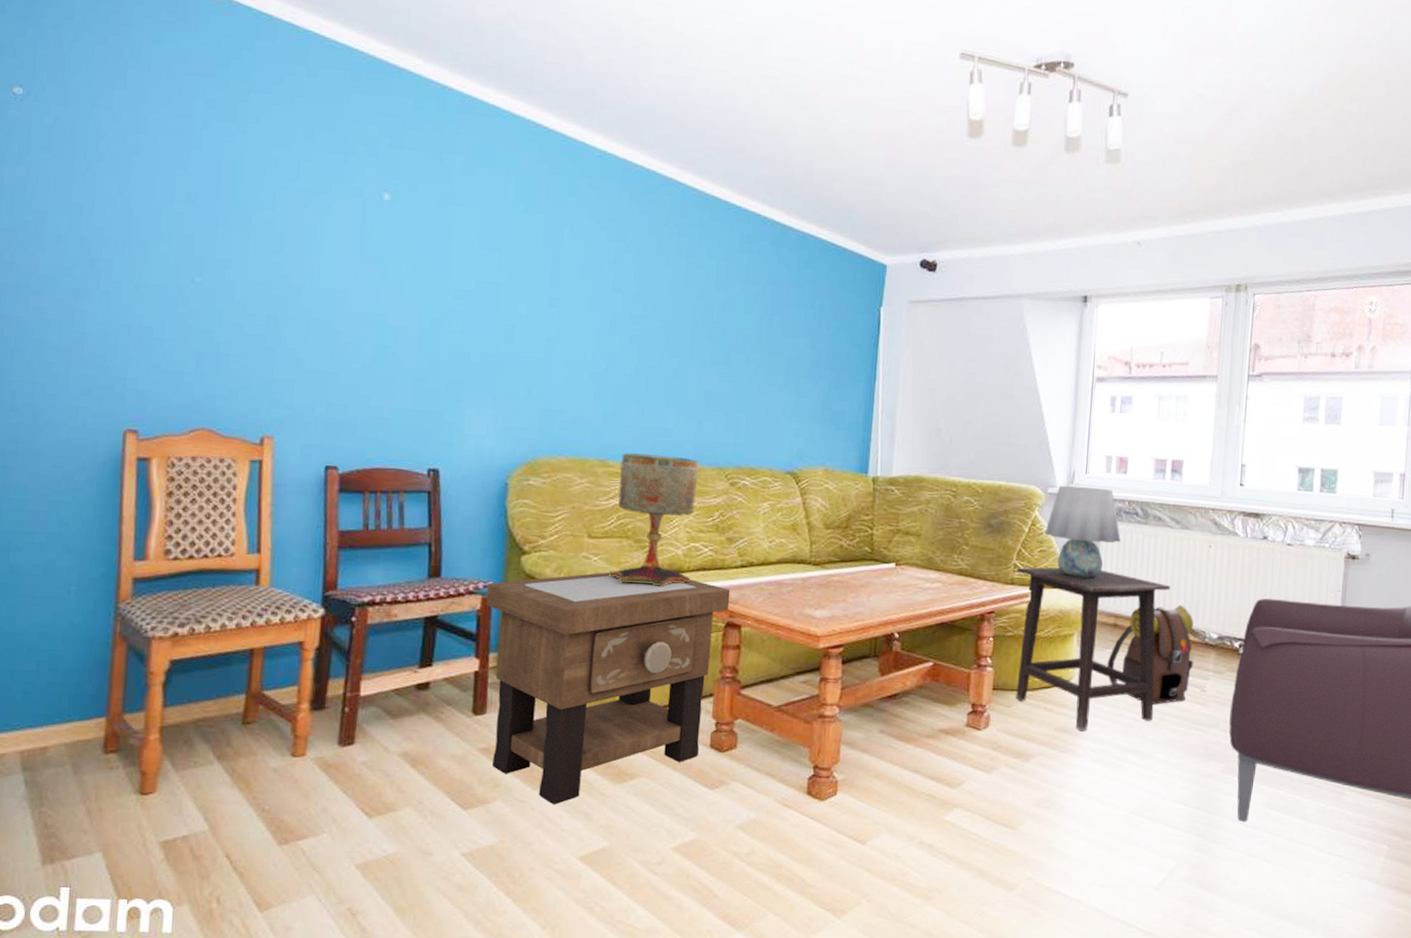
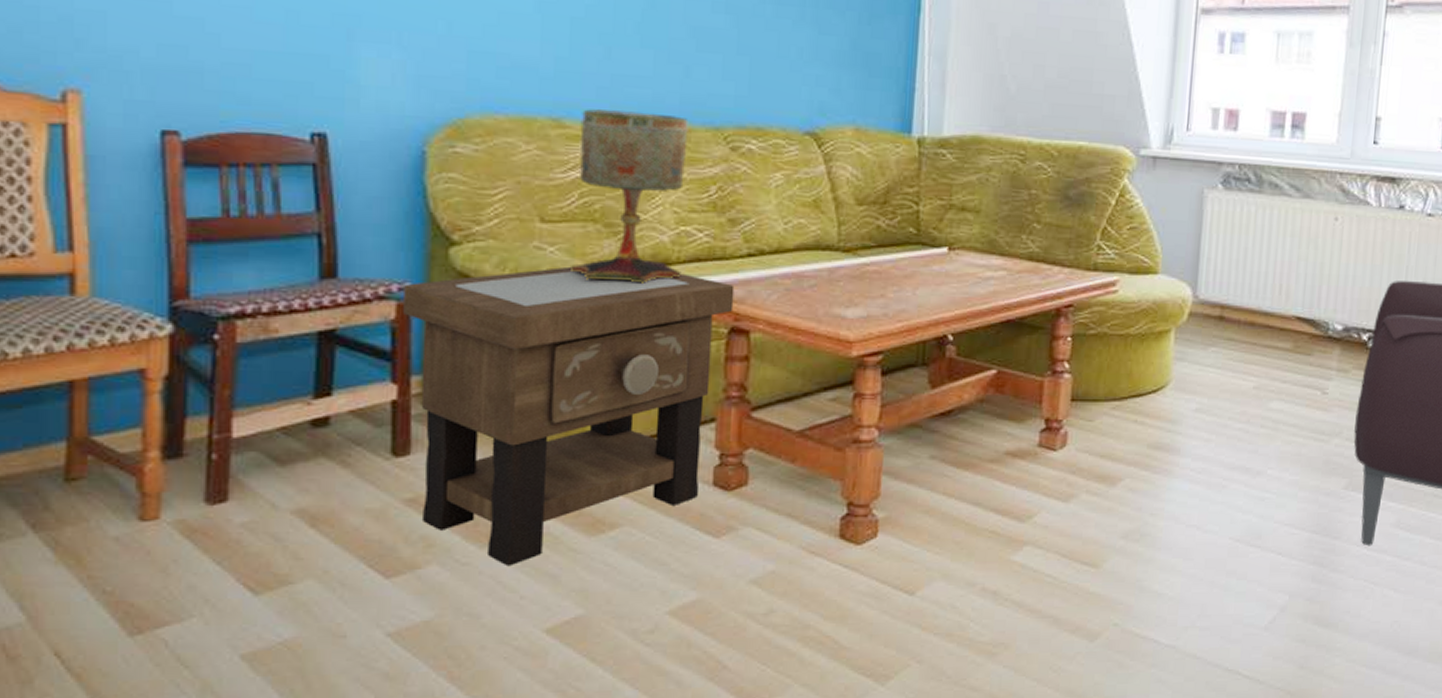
side table: present [1016,567,1171,731] -> none [1099,248,1288,447]
table lamp: present [1044,485,1121,579] -> none [1135,145,1229,261]
backpack: present [1107,604,1194,705] -> none [1210,290,1316,412]

